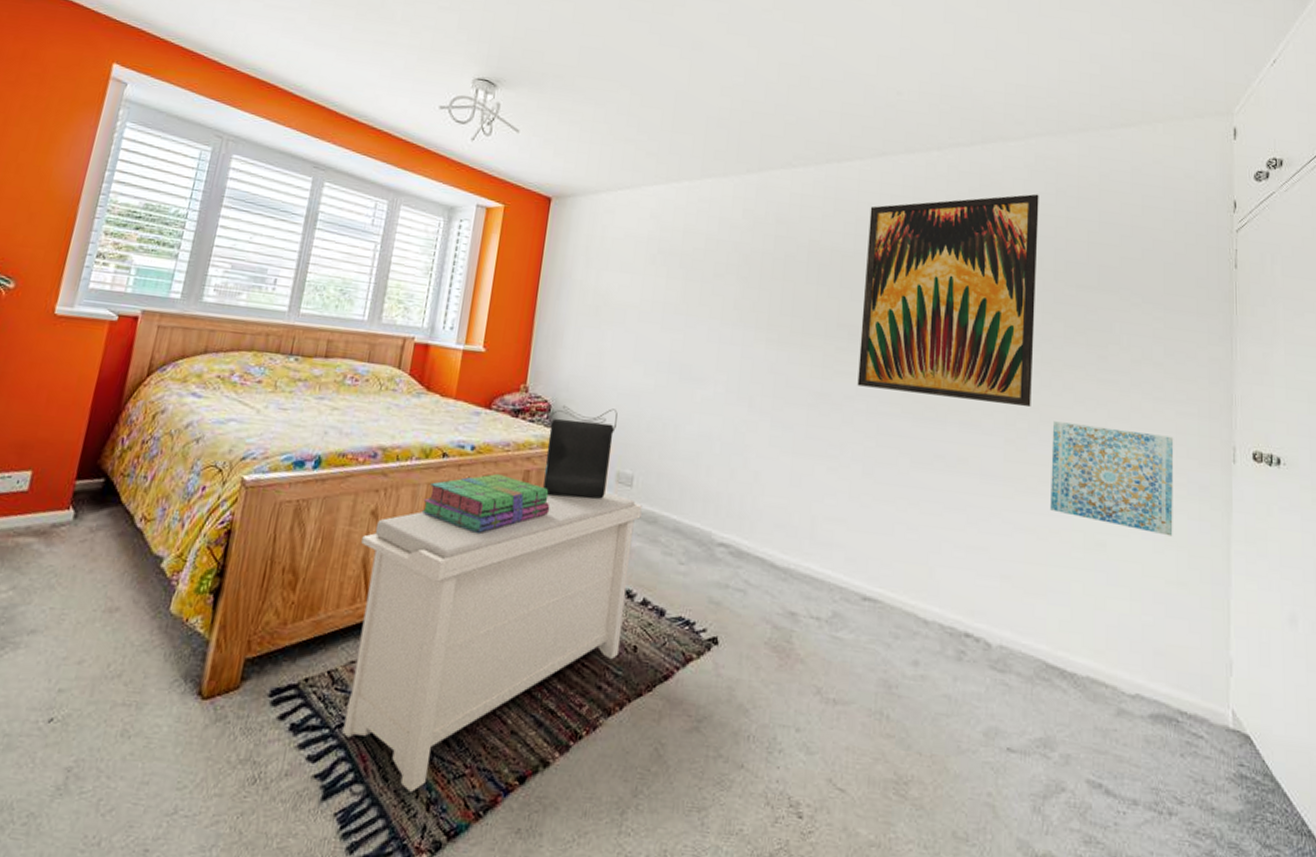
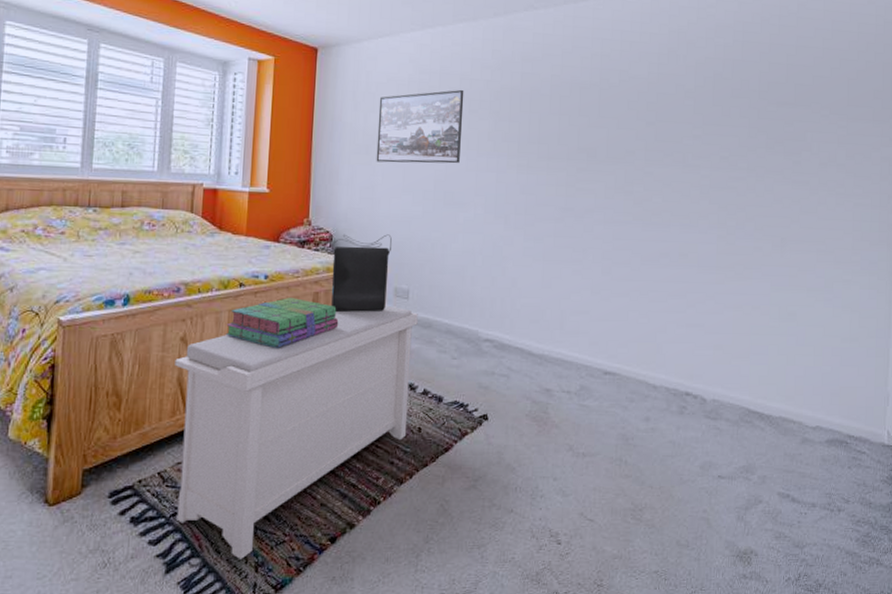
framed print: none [606,250,710,333] -> present [376,89,464,164]
wall art: present [857,194,1039,408] -> none [596,24,747,208]
wall art: present [1050,421,1174,537] -> none [753,218,851,304]

